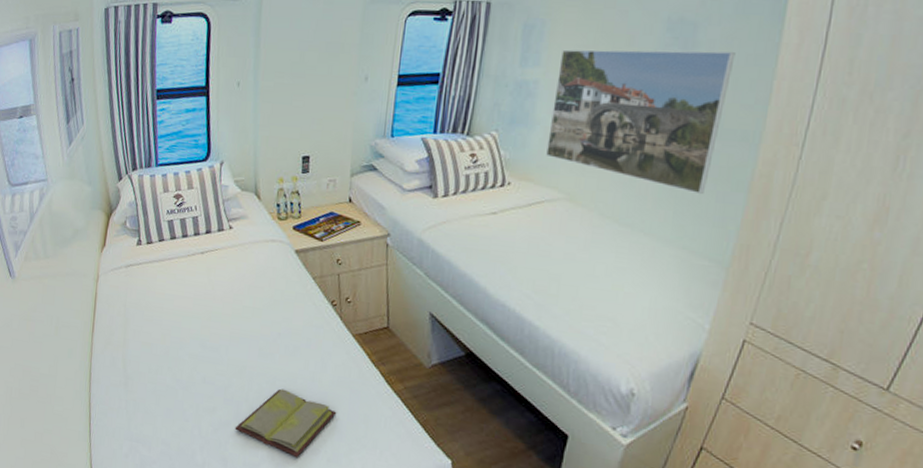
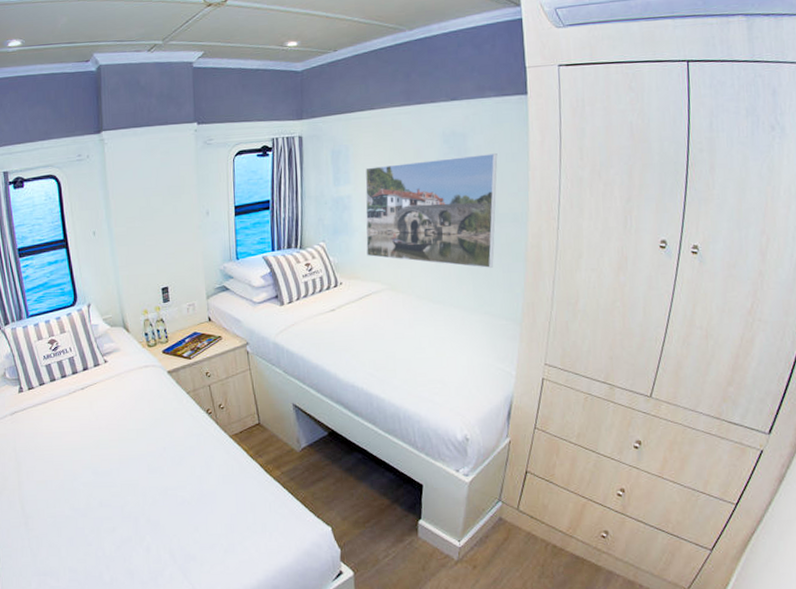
diary: present [235,388,337,458] -> none [136,497,226,556]

